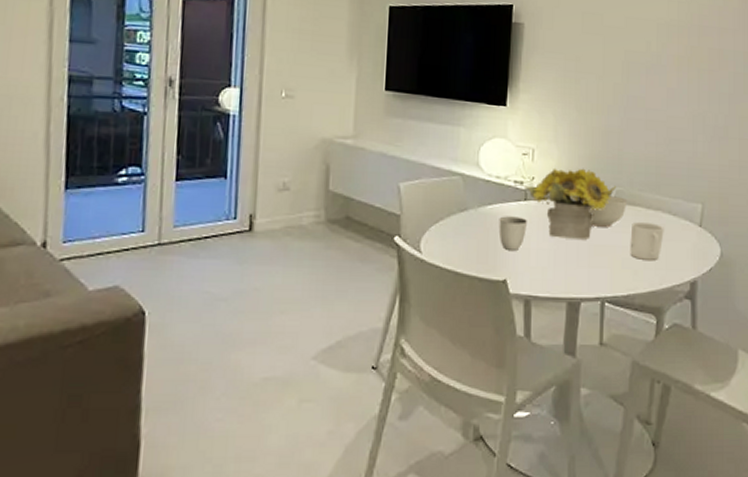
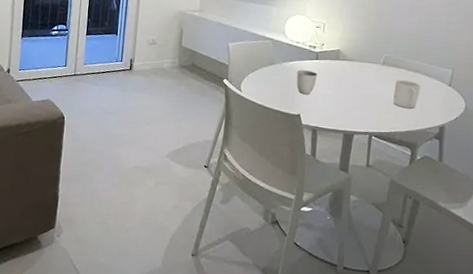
sunflower: present [523,168,617,240] -> none [316,37,386,90]
bowl: present [575,196,628,227] -> none [353,58,394,82]

